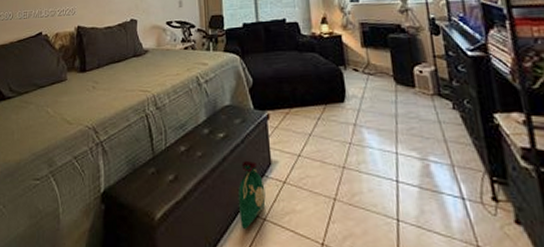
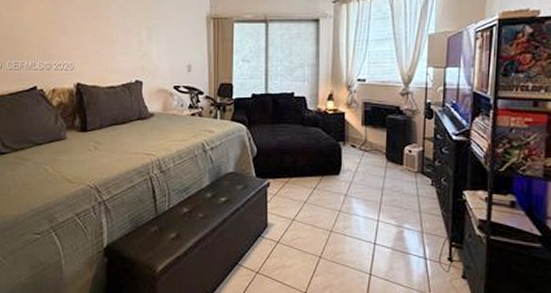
bag: present [237,160,266,230] -> none [234,222,260,281]

